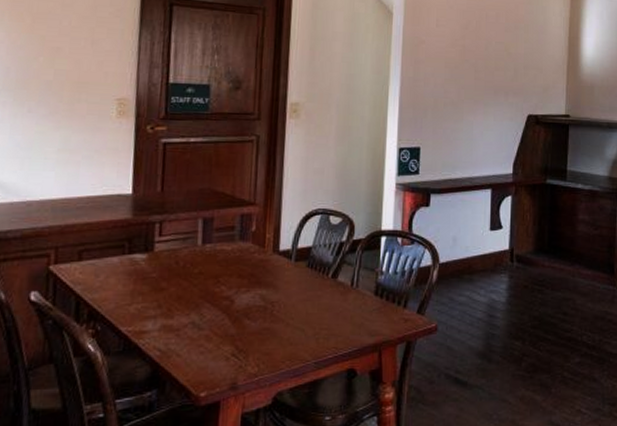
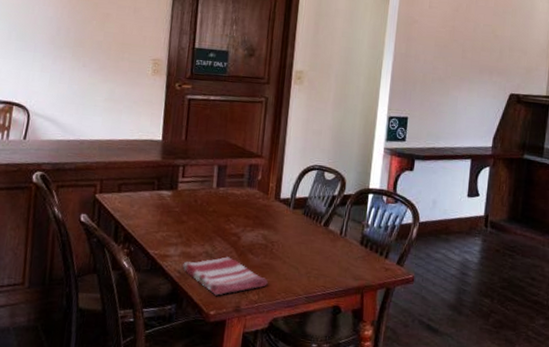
dish towel: none [164,325,269,373] -> present [182,256,268,296]

